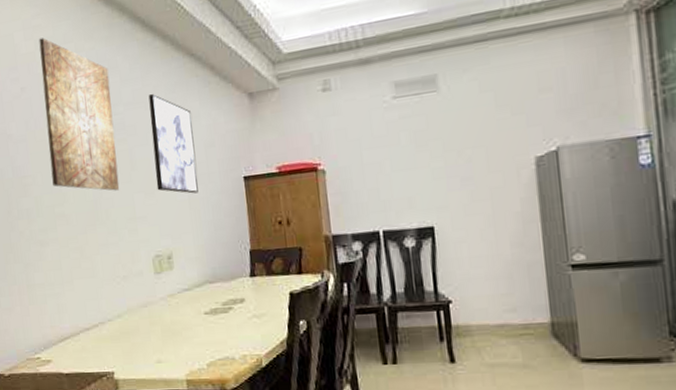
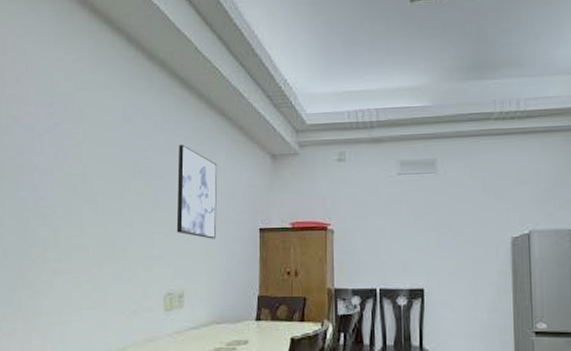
wall art: present [38,37,120,191] -> none [74,80,143,229]

